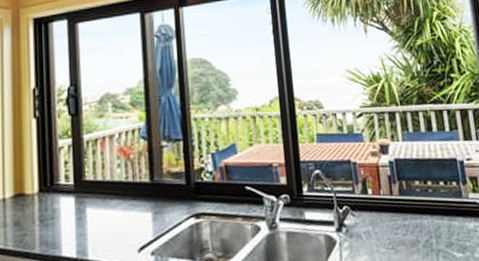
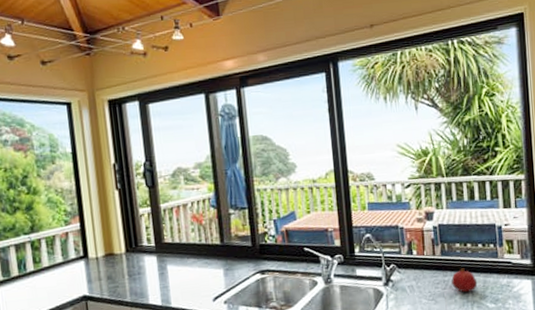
fruit: none [412,209,442,240] -> present [451,268,478,293]

